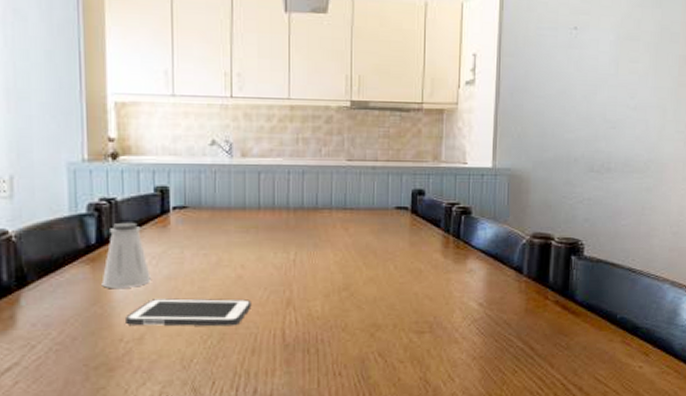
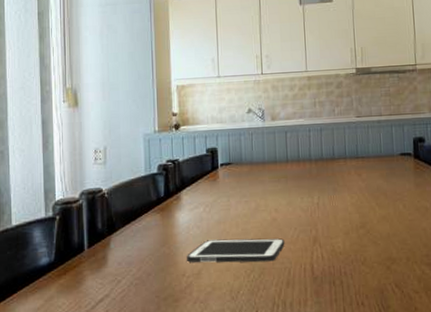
saltshaker: present [101,222,151,289] -> none [169,178,205,233]

